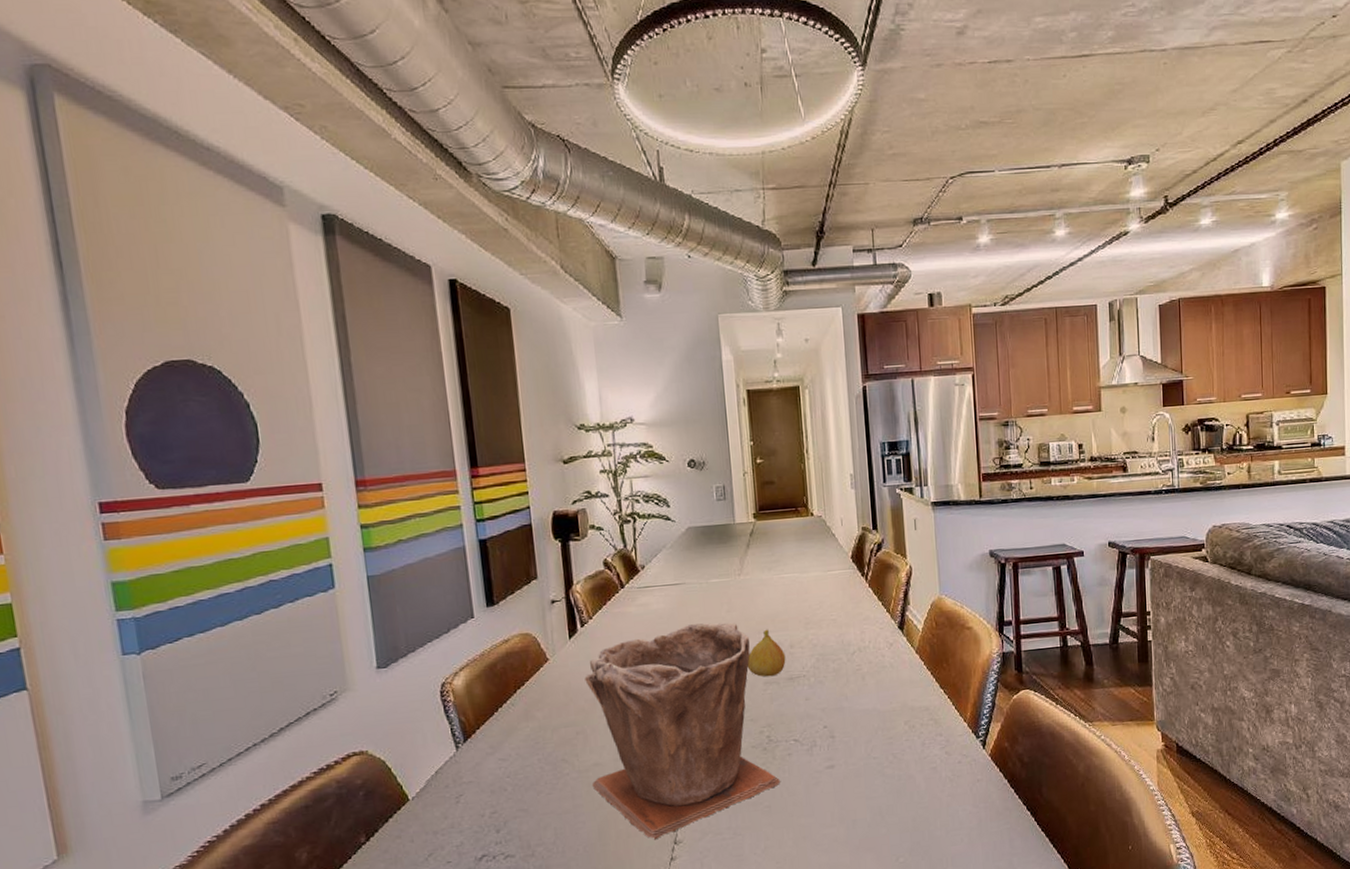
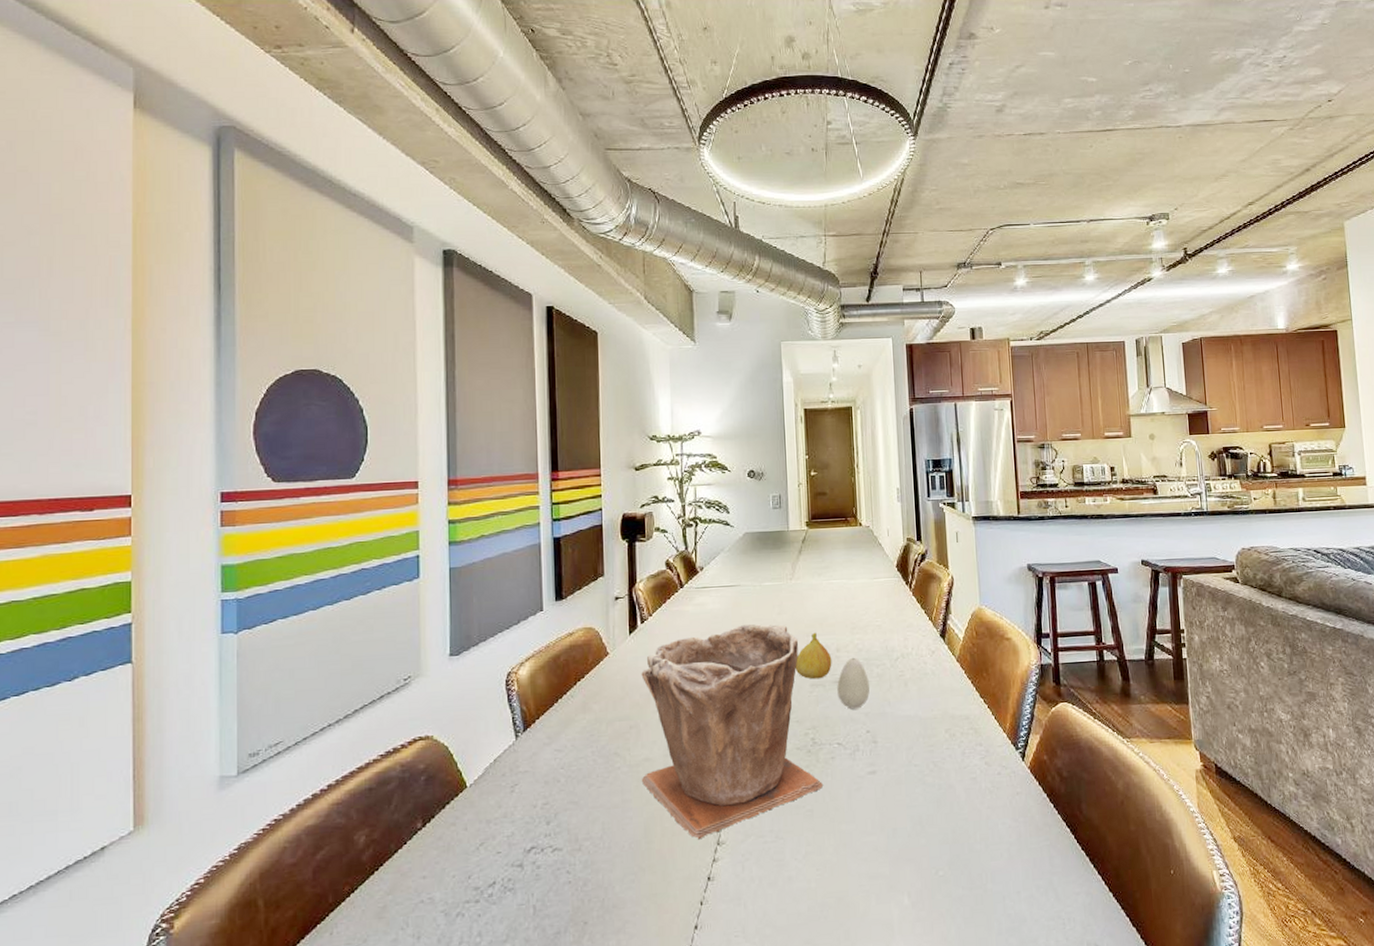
decorative egg: none [792,653,827,706] -> present [837,657,871,710]

